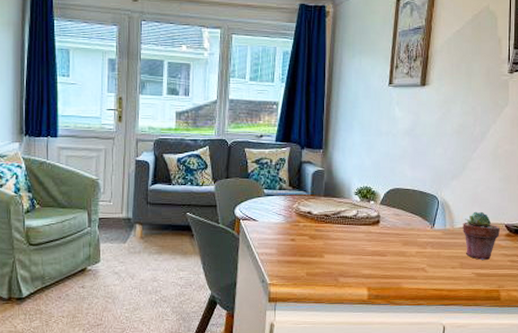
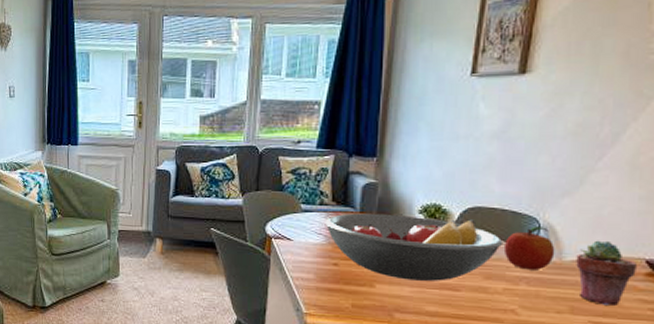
fruit bowl: none [283,196,415,250] -> present [325,213,504,281]
fruit: none [415,202,449,236] -> present [503,226,555,270]

